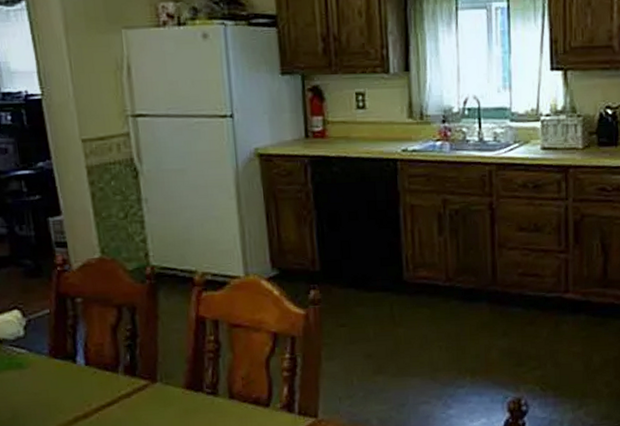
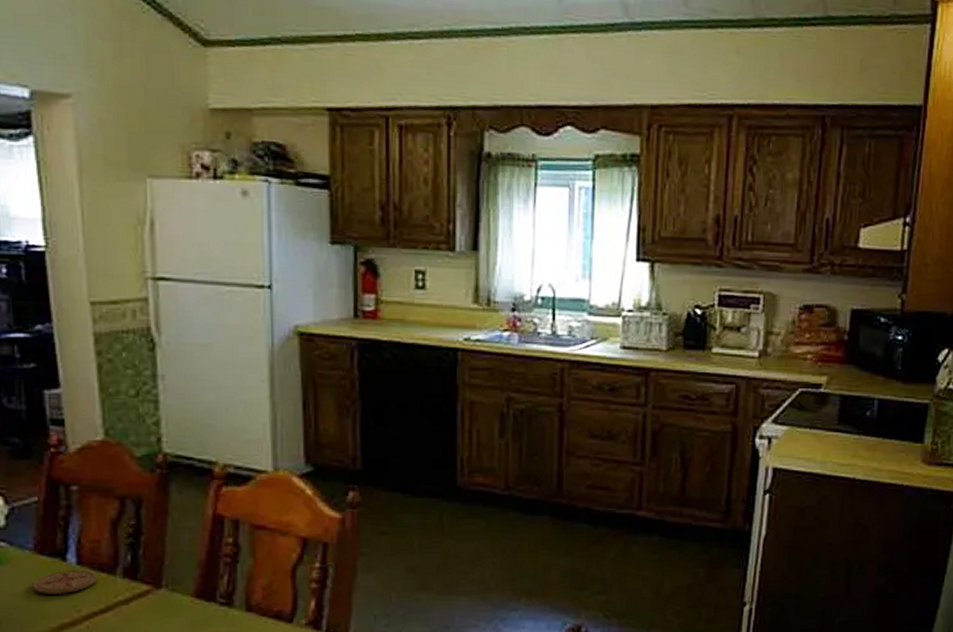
coaster: none [50,369,103,392] -> present [33,569,97,594]

